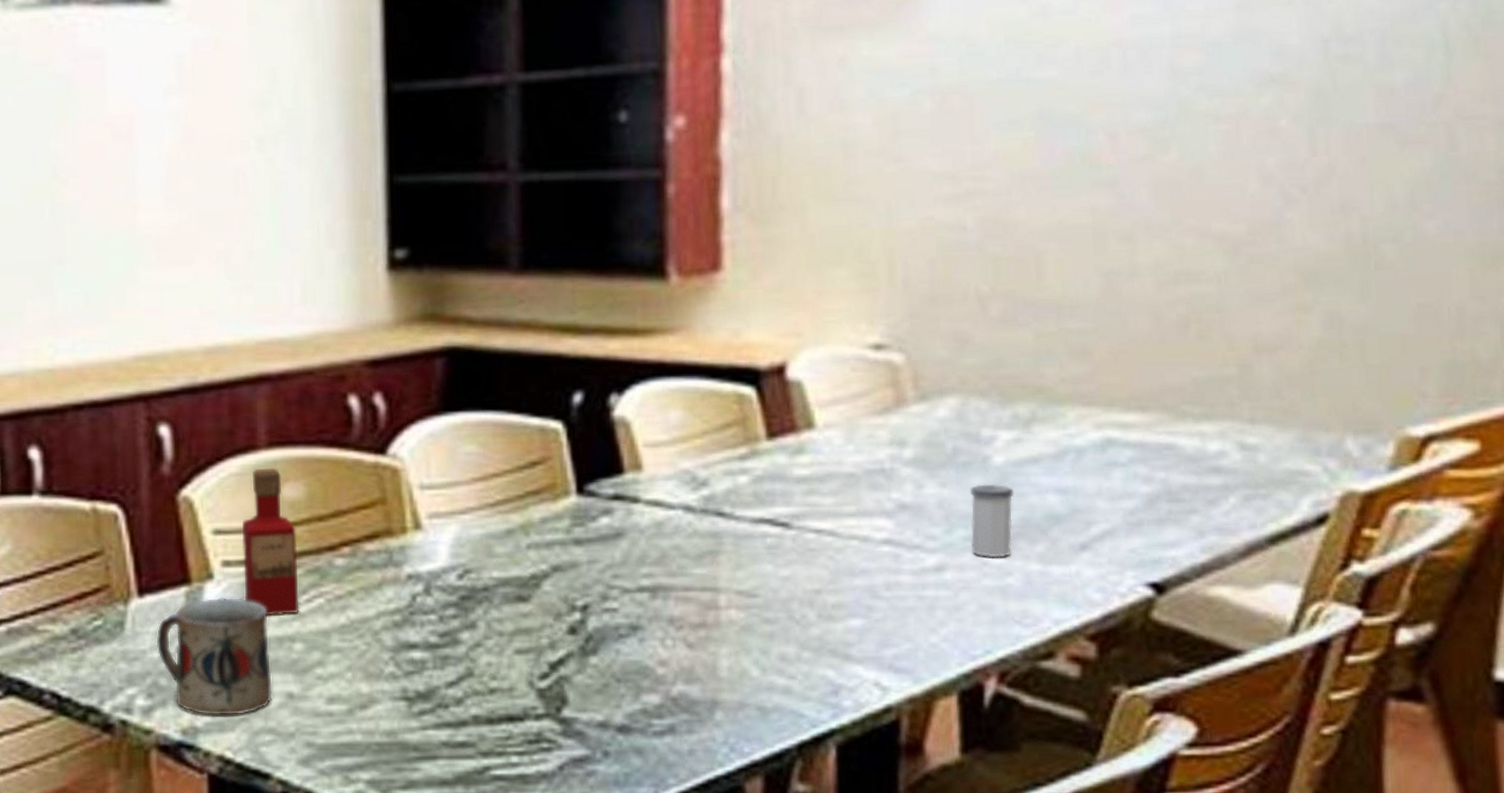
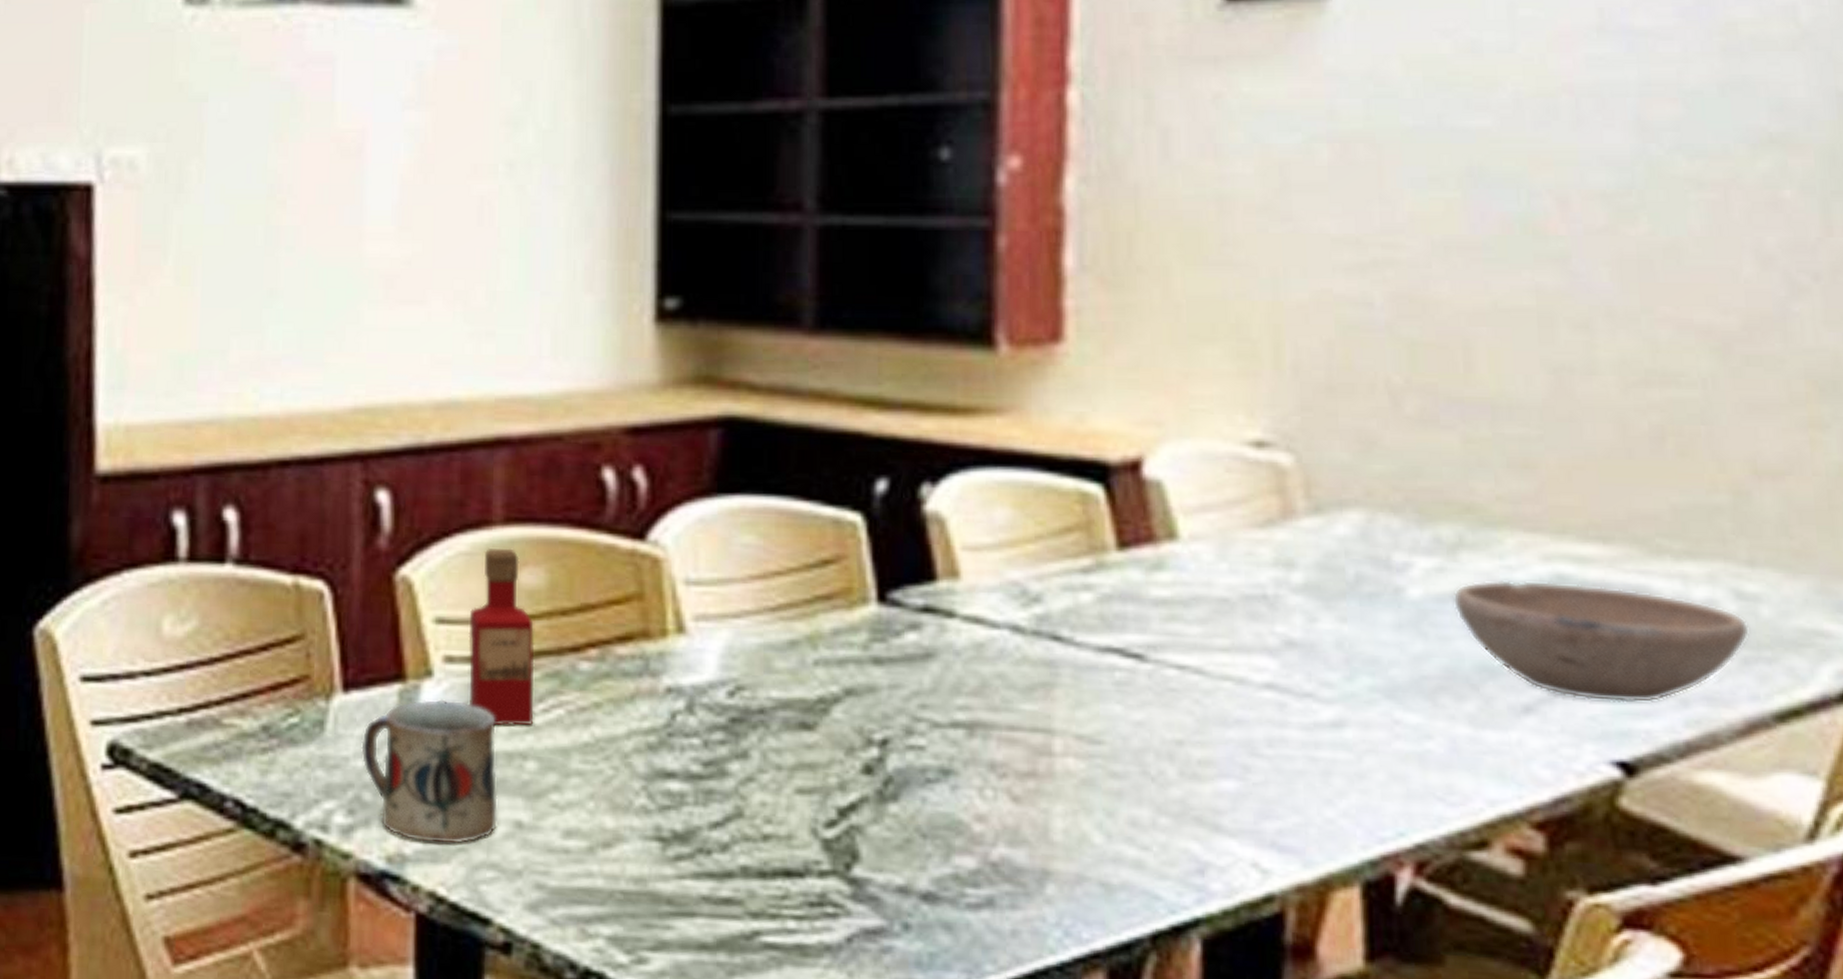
salt shaker: present [969,484,1015,558] -> none [1377,621,1436,716]
bowl: none [1027,444,1250,537] -> present [1452,580,1749,704]

